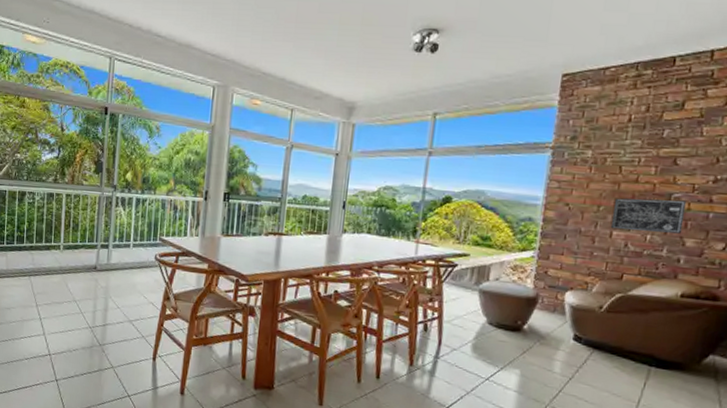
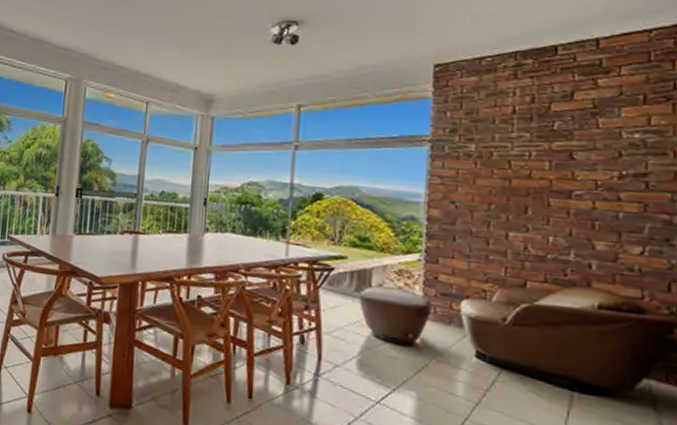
wall art: present [610,198,687,234] -> none [505,195,591,236]

